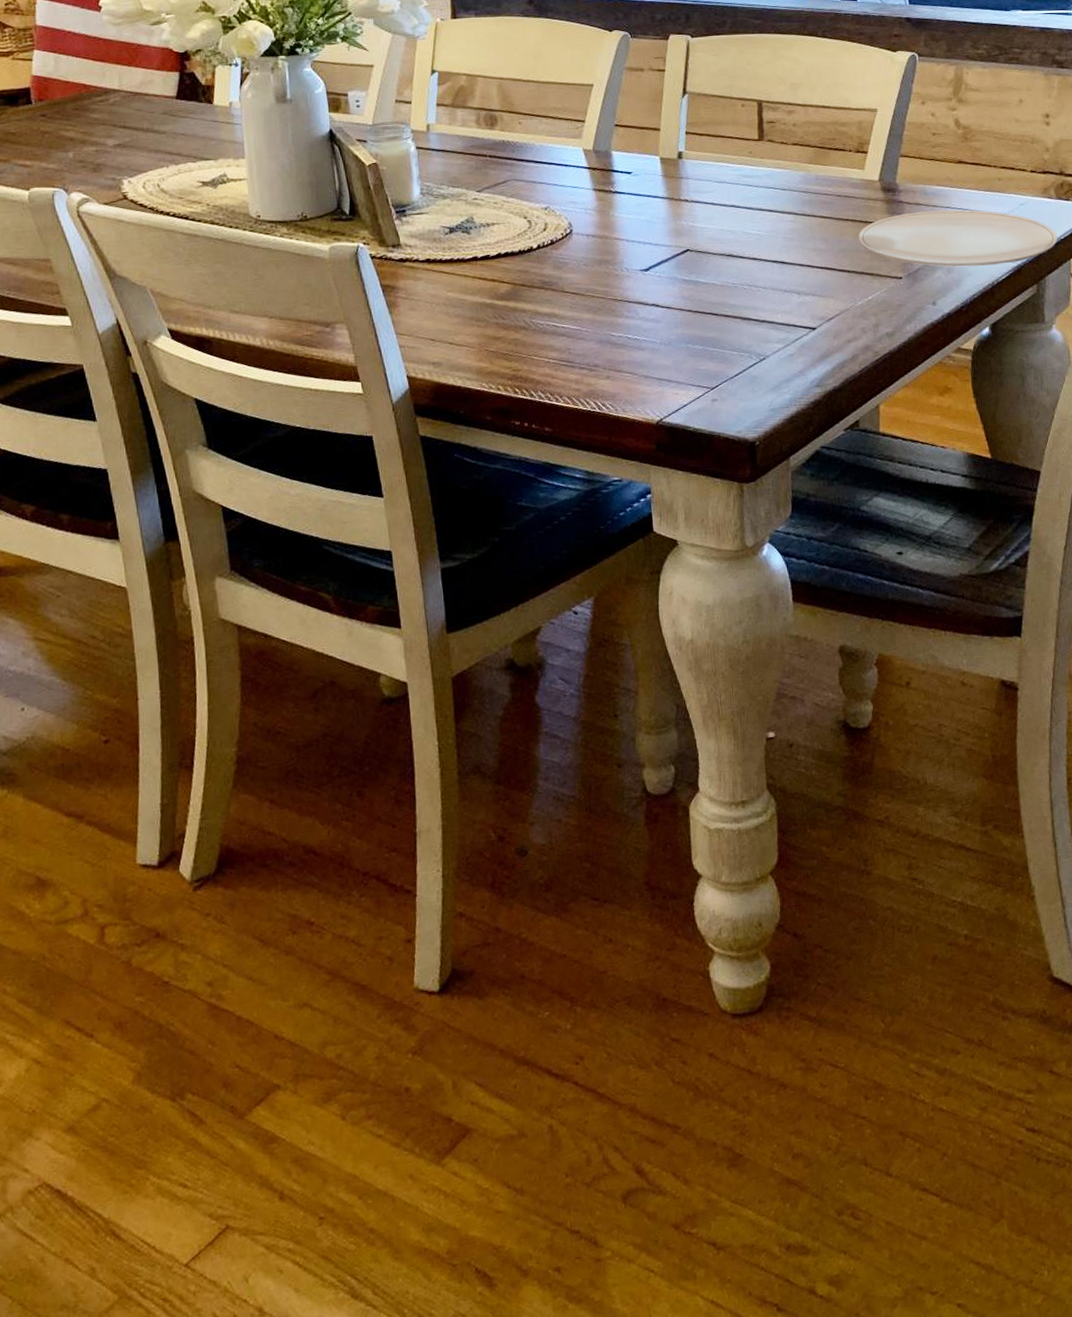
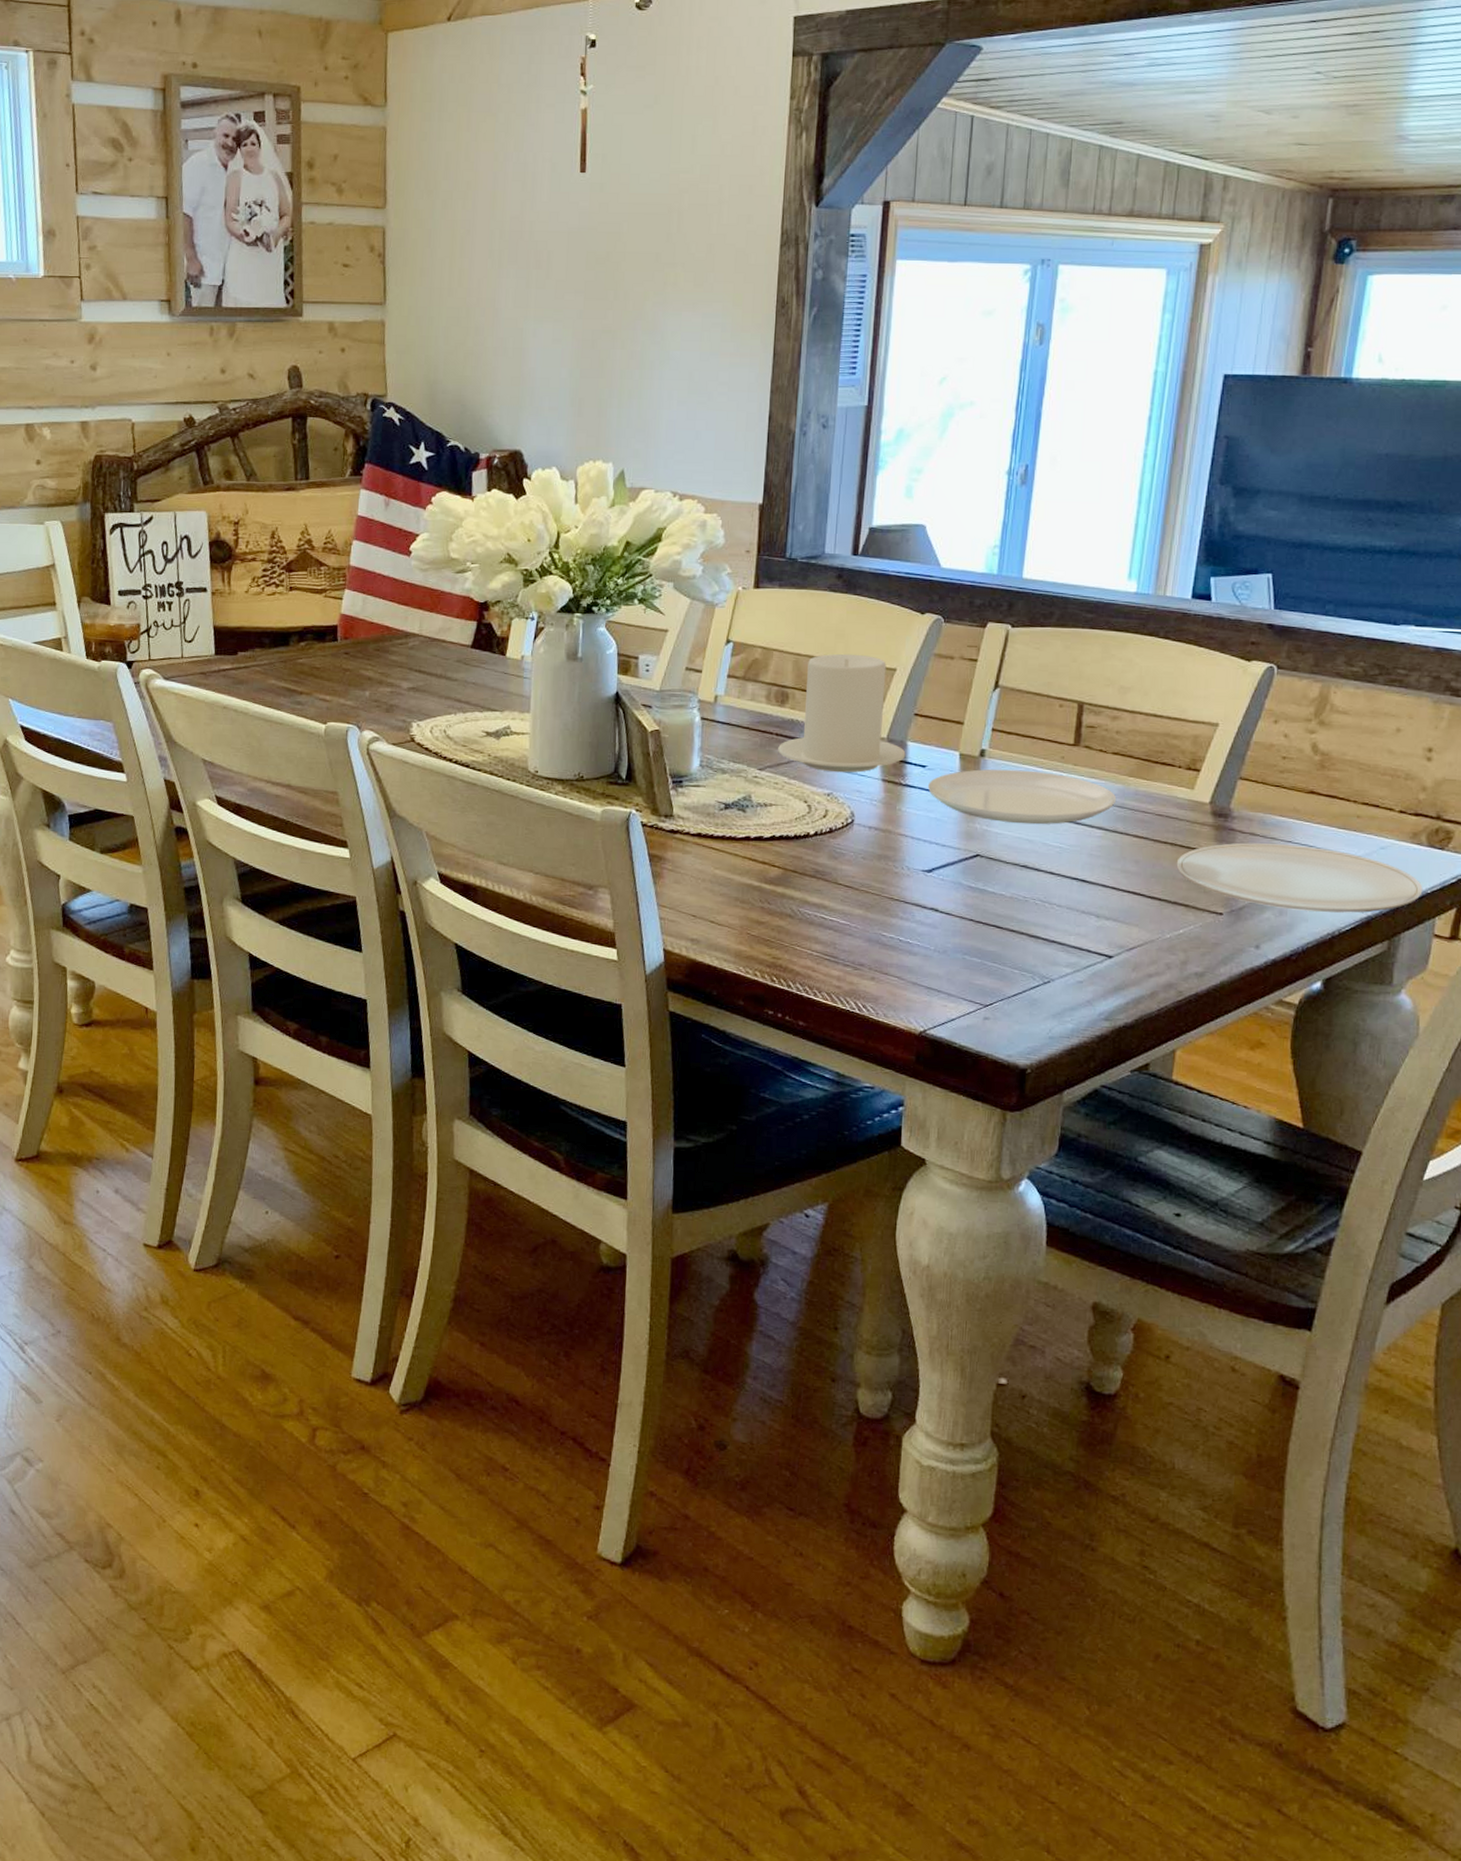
candle: none [493,74,612,187] -> present [778,653,906,773]
plate: none [635,167,801,217] -> present [927,769,1117,825]

